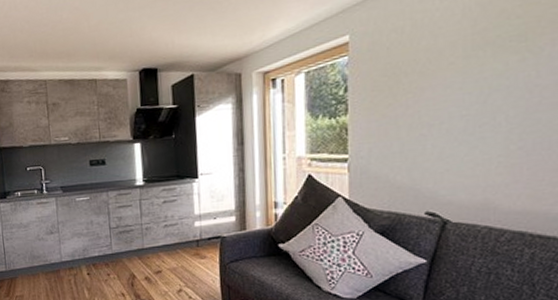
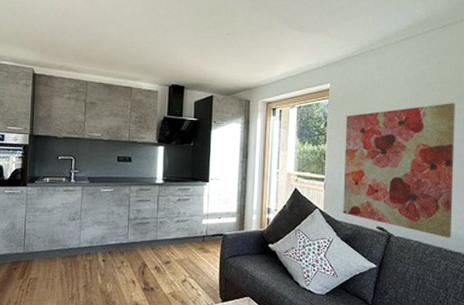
wall art: none [374,32,546,219] -> present [343,103,455,238]

